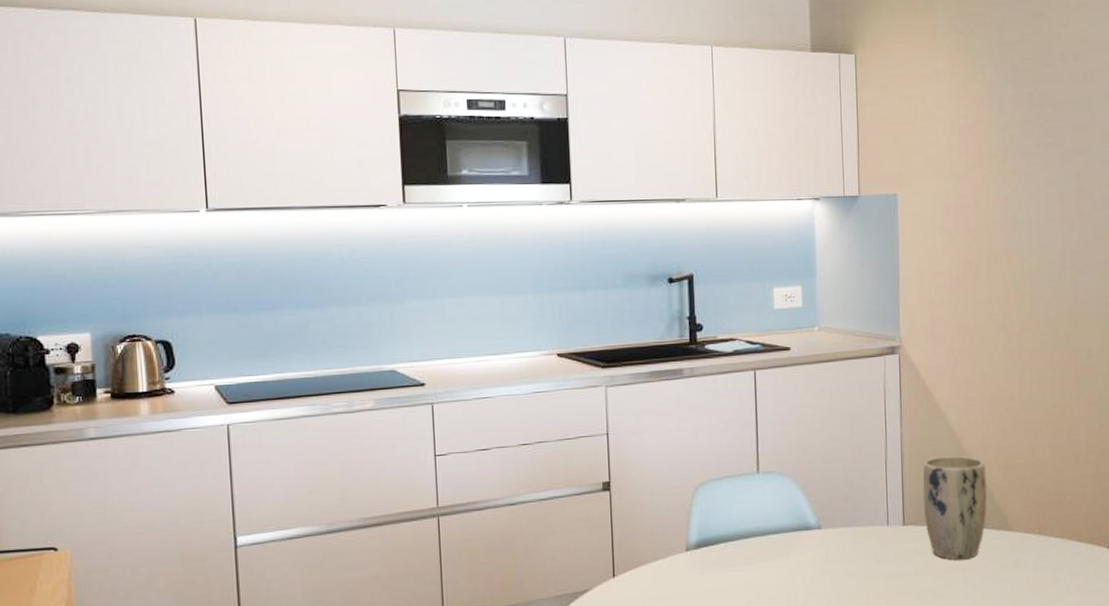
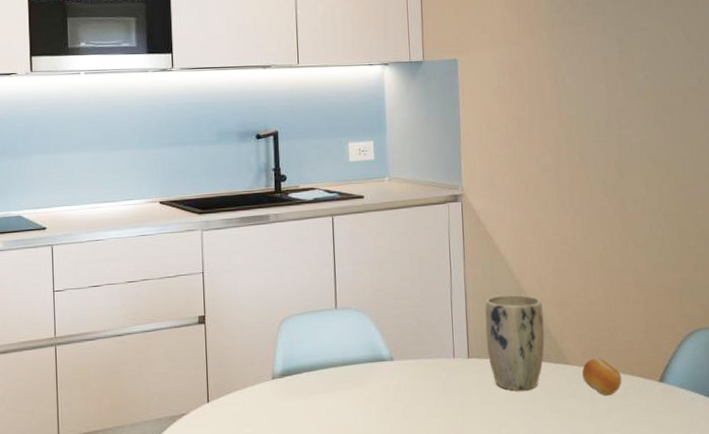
fruit: none [1027,523,1069,564] -> present [582,358,622,396]

